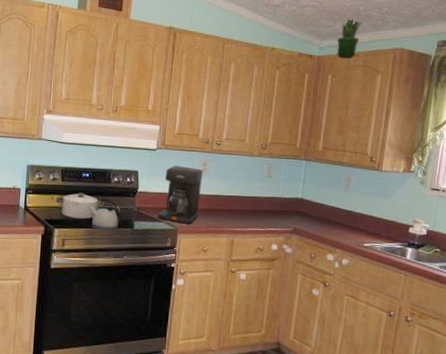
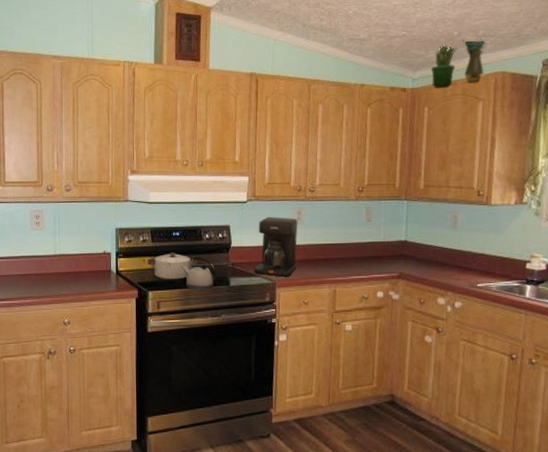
vase: none [367,15,388,58] -> present [463,39,485,85]

